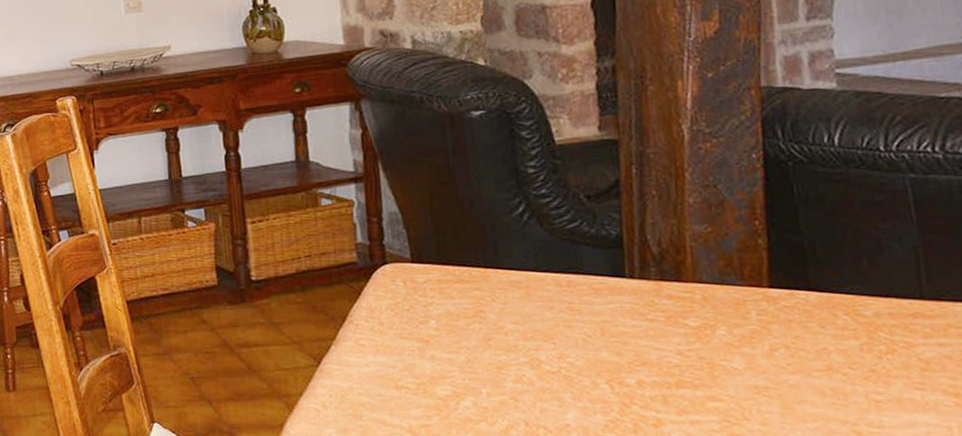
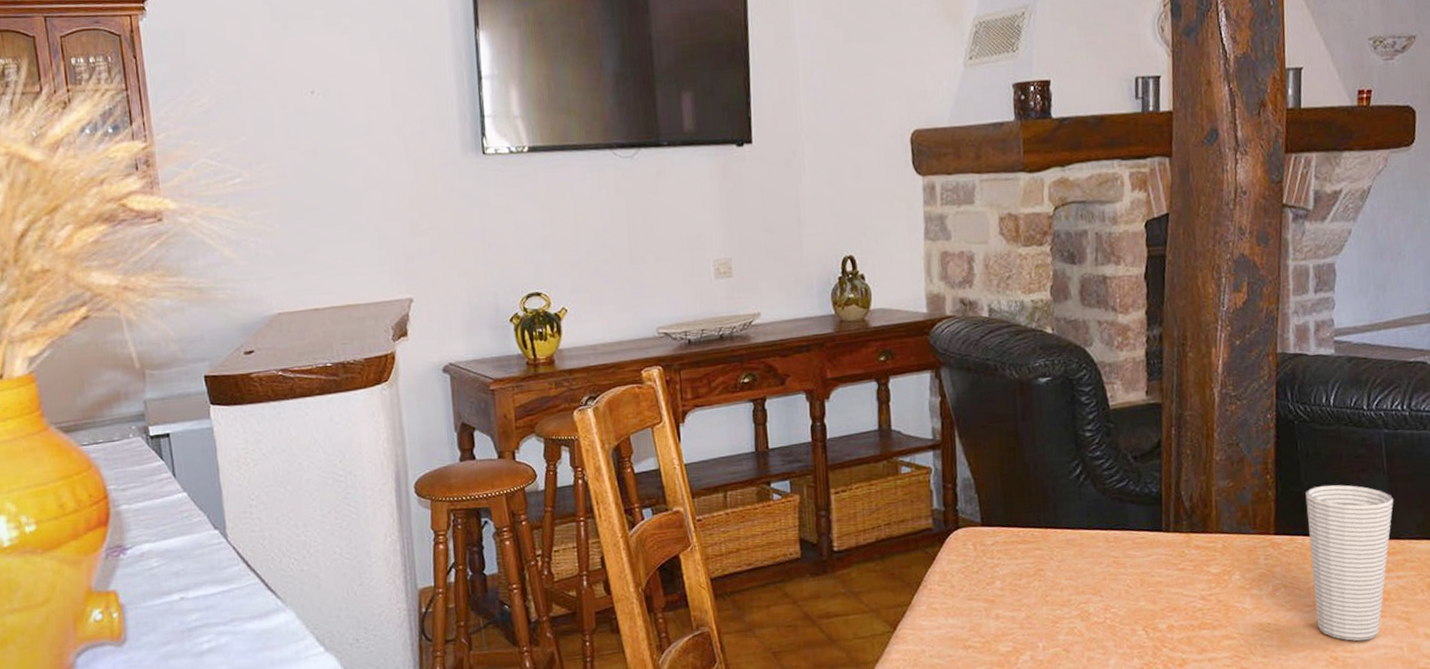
cup: none [807,234,928,416] -> present [1305,484,1393,641]

